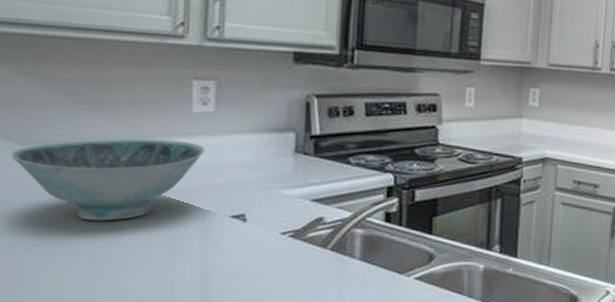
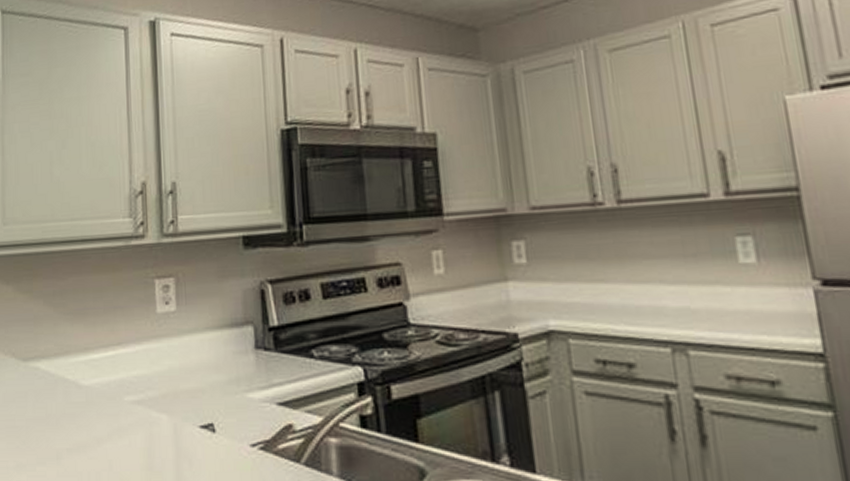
bowl: present [11,138,206,221] -> none [16,344,172,436]

